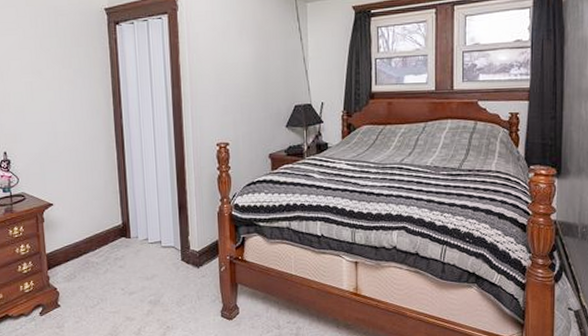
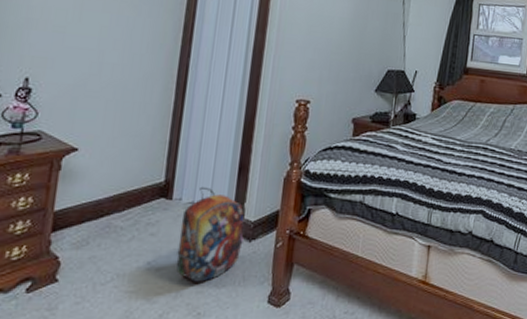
backpack: none [141,225,193,302] -> present [176,186,244,282]

